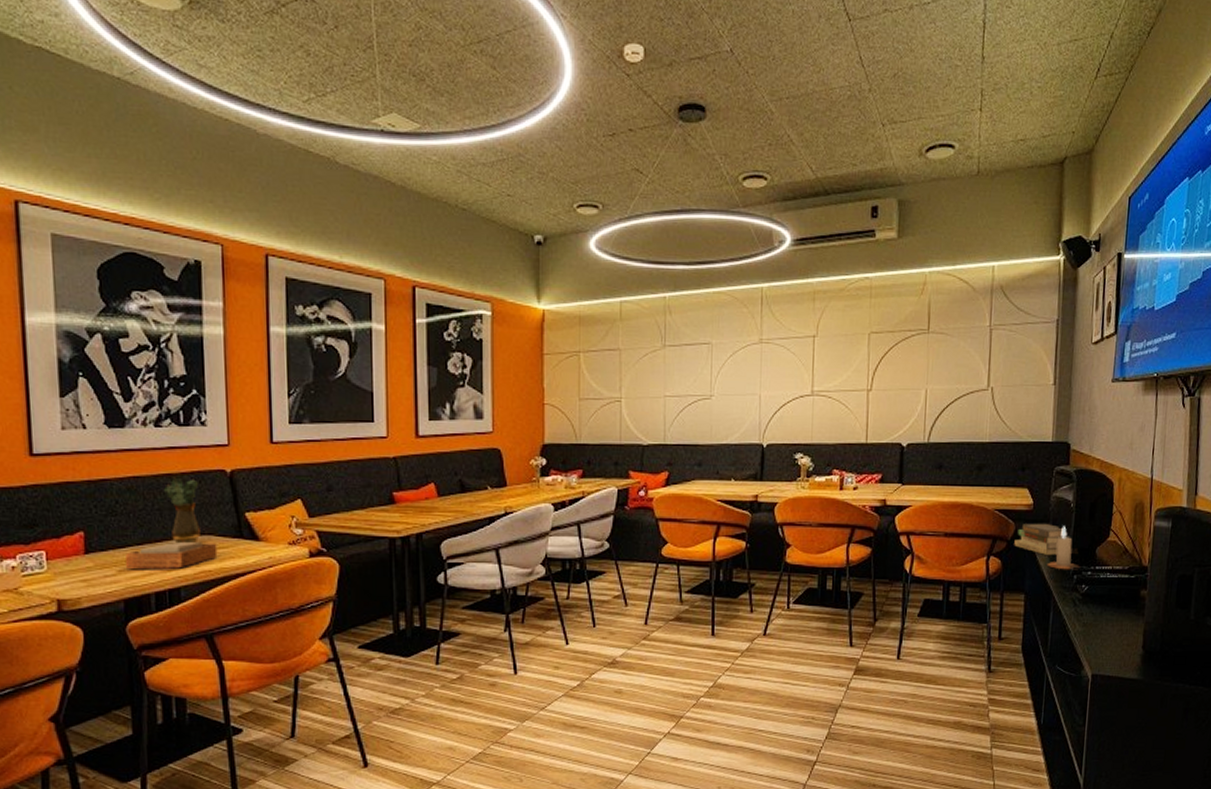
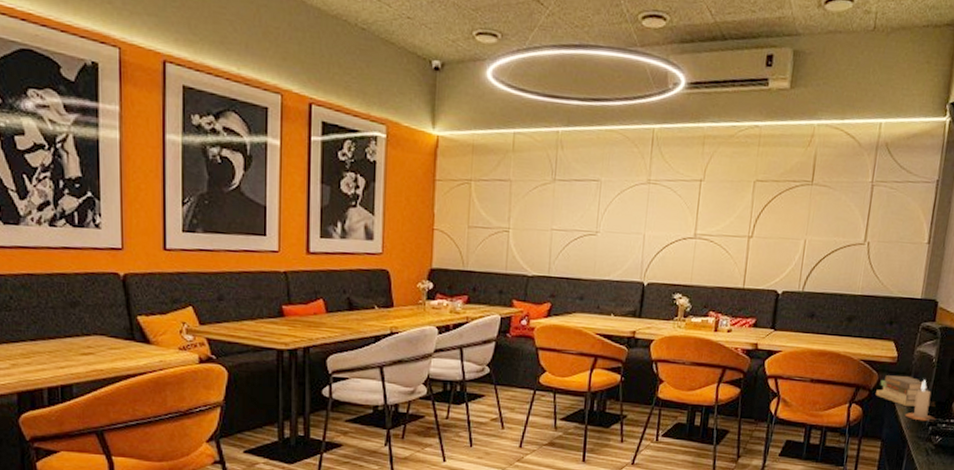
napkin holder: present [125,542,218,570] -> none [18,340,110,366]
vase: present [163,477,202,544] -> none [57,277,94,343]

